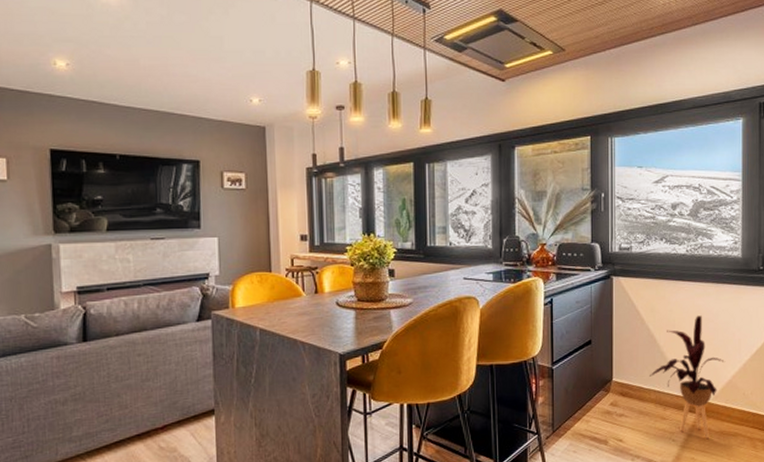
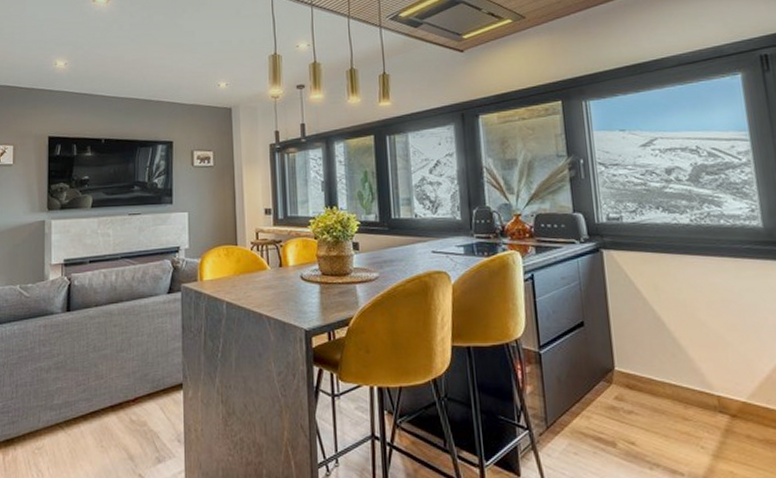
house plant: present [650,315,726,439] -> none [661,295,760,448]

